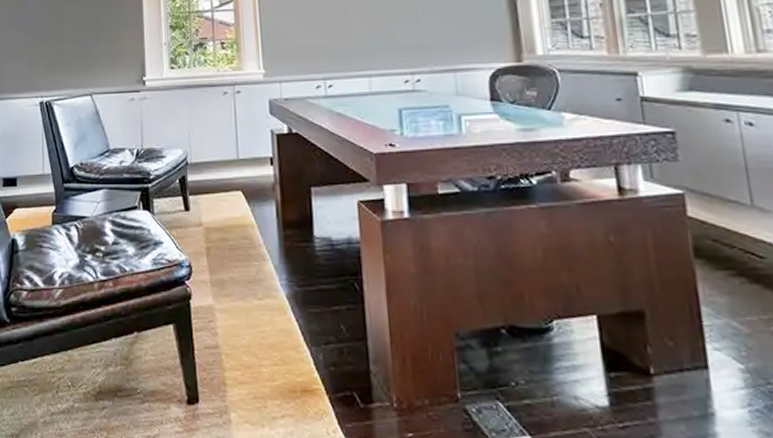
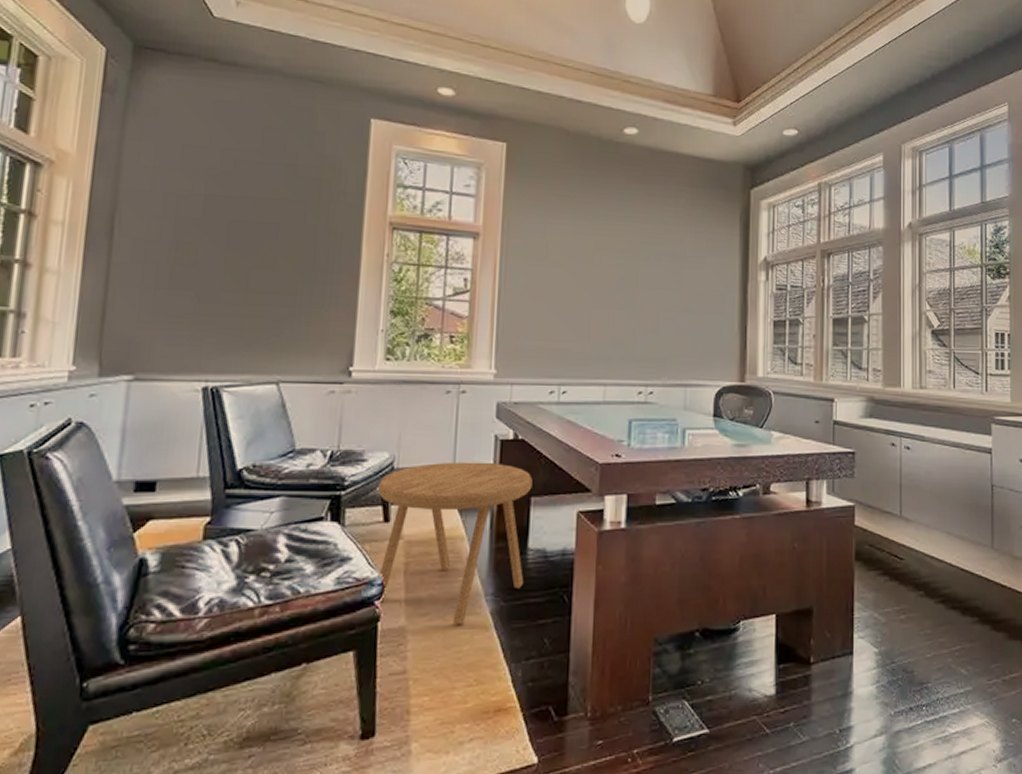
side table: none [177,155,315,307] -> present [378,462,533,625]

